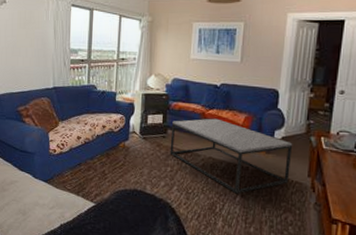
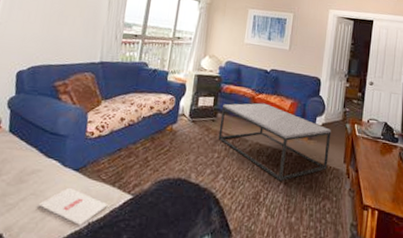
magazine: none [19,195,75,226] -> present [38,187,108,225]

